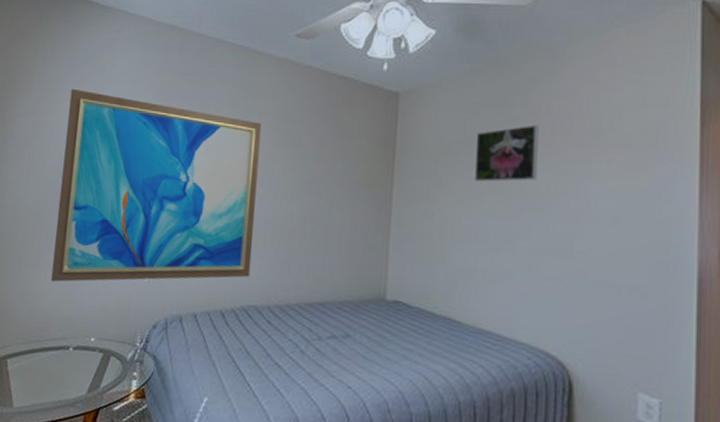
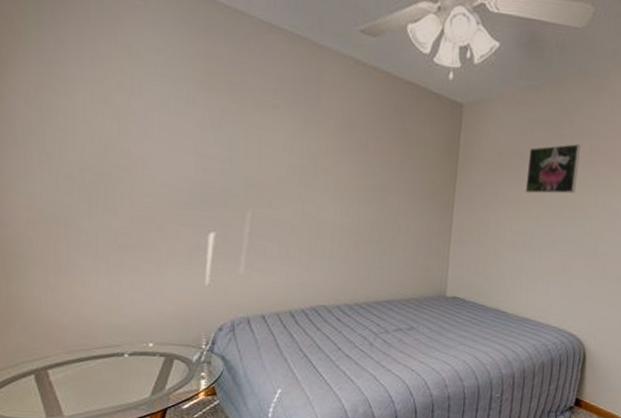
wall art: present [51,88,262,282] -> none [86,65,326,289]

